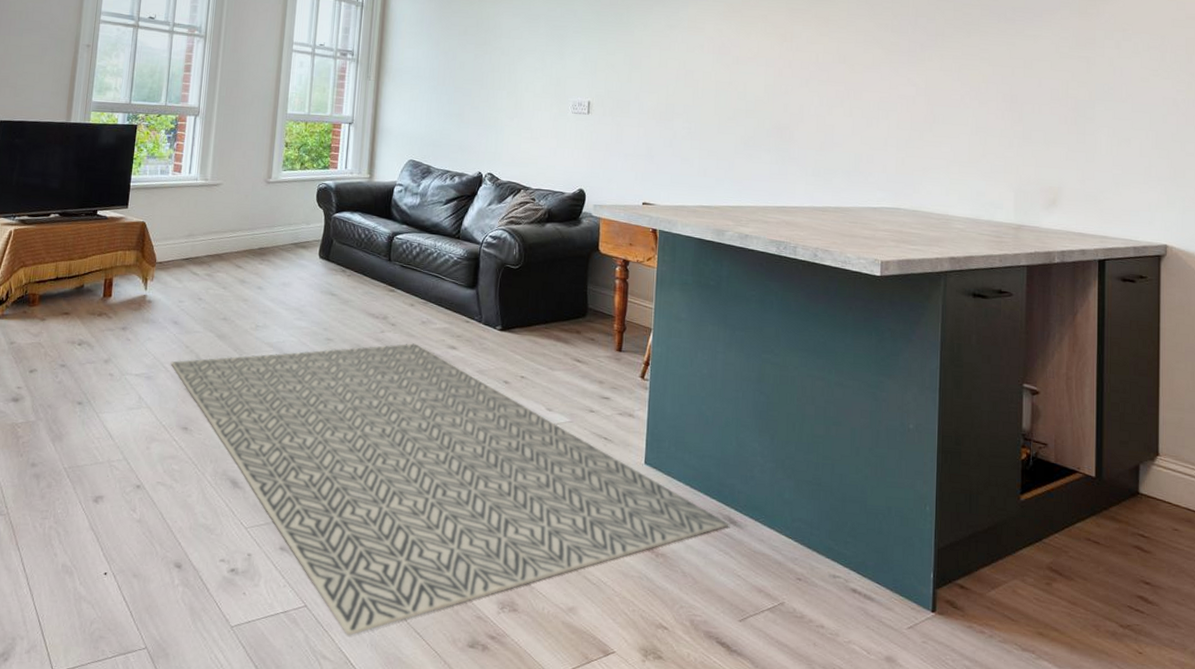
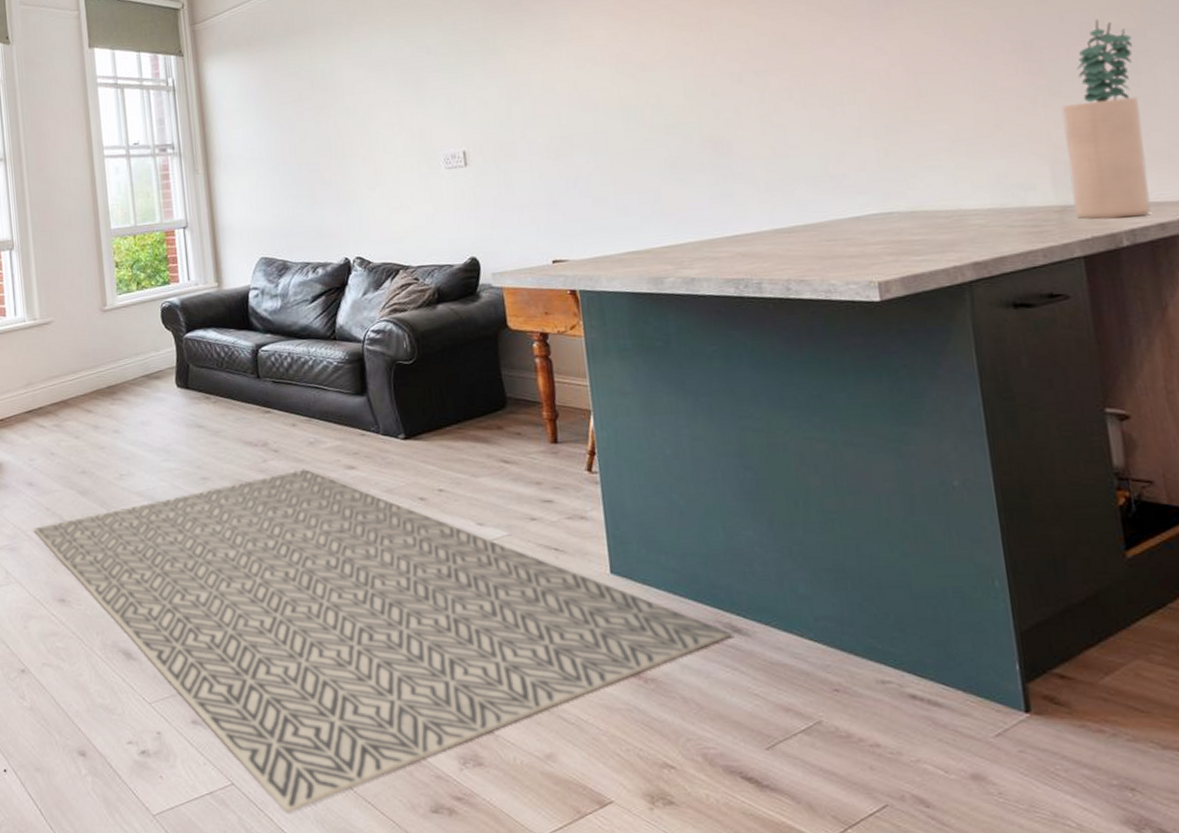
vase: none [1027,88,1084,242] -> present [1061,19,1151,219]

